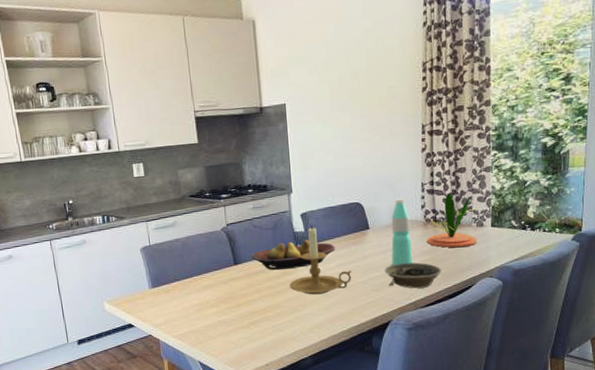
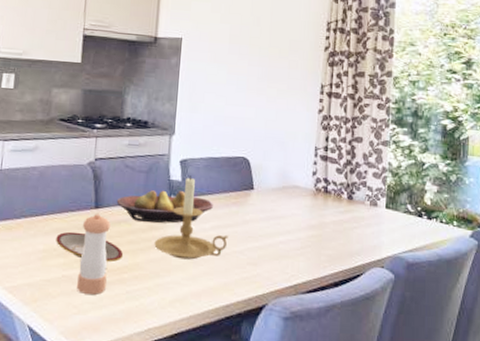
plate: none [207,285,265,306] -> present [56,231,124,263]
pepper shaker: none [227,269,255,332] -> present [77,214,110,295]
bowl: present [384,262,442,289] -> none [265,235,329,270]
water bottle: present [391,198,413,265] -> none [275,160,299,238]
plant: present [427,192,478,248] -> none [315,162,373,227]

